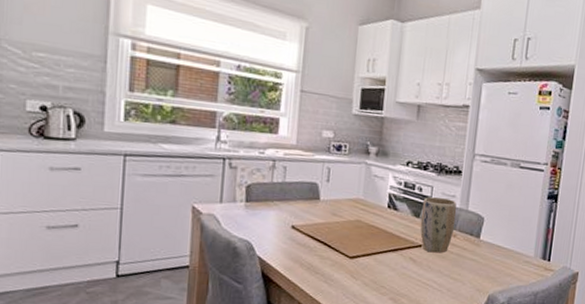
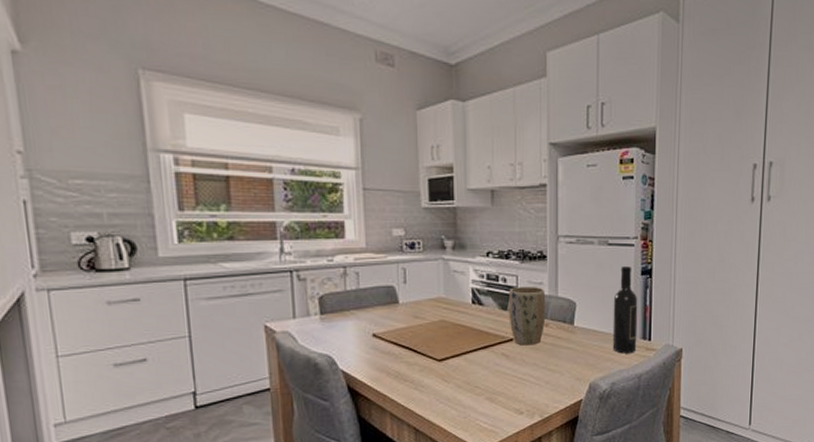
wine bottle: none [513,189,542,272] -> present [612,266,638,354]

